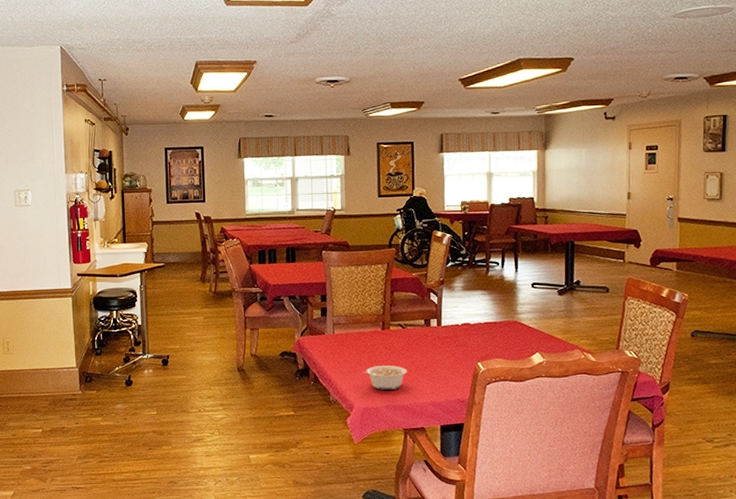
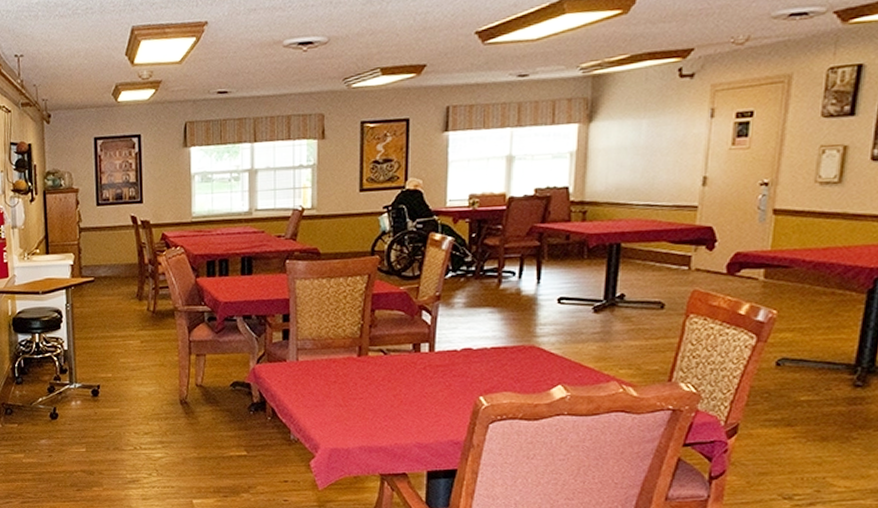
legume: present [363,365,407,390] -> none [332,399,388,428]

